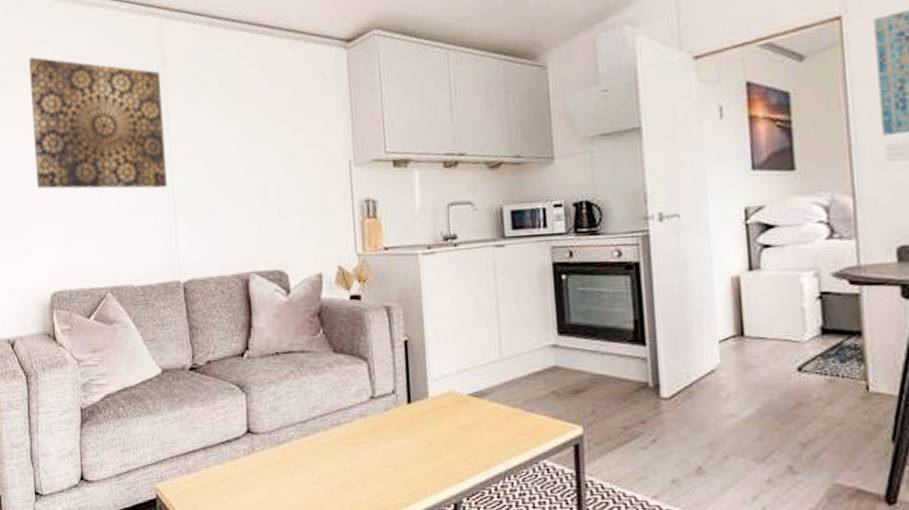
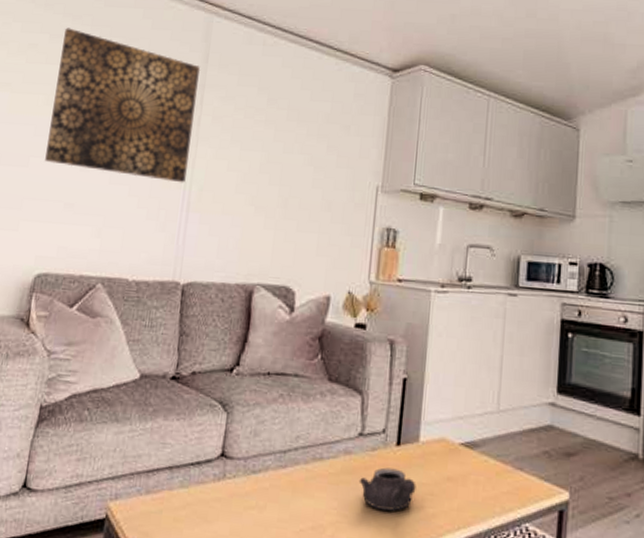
teapot: none [377,425,432,463] -> present [359,467,416,511]

